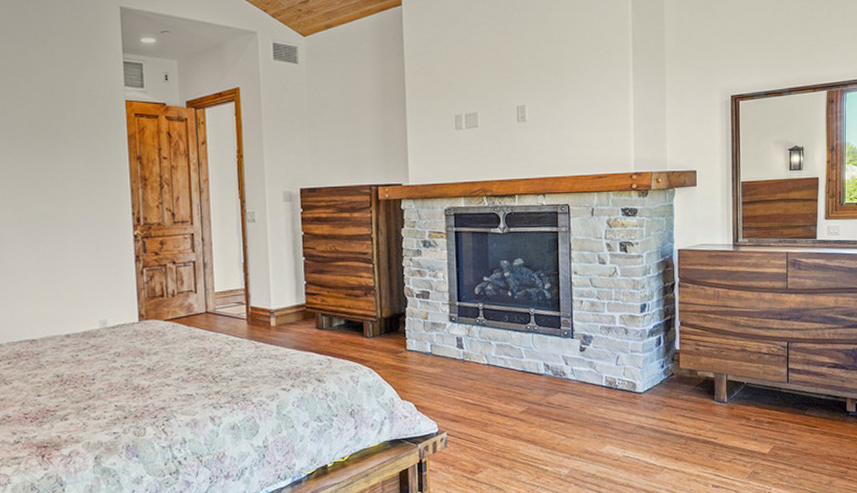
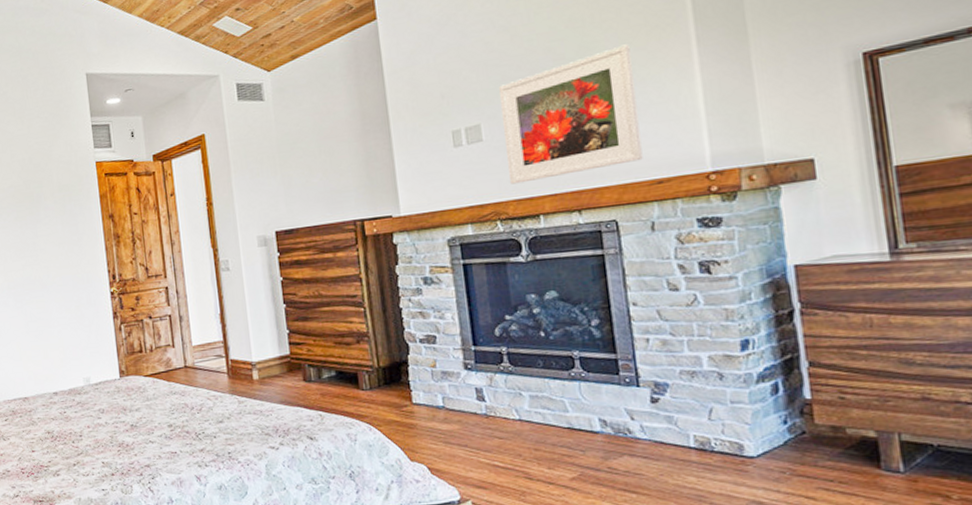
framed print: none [493,62,590,167] -> present [498,44,643,185]

